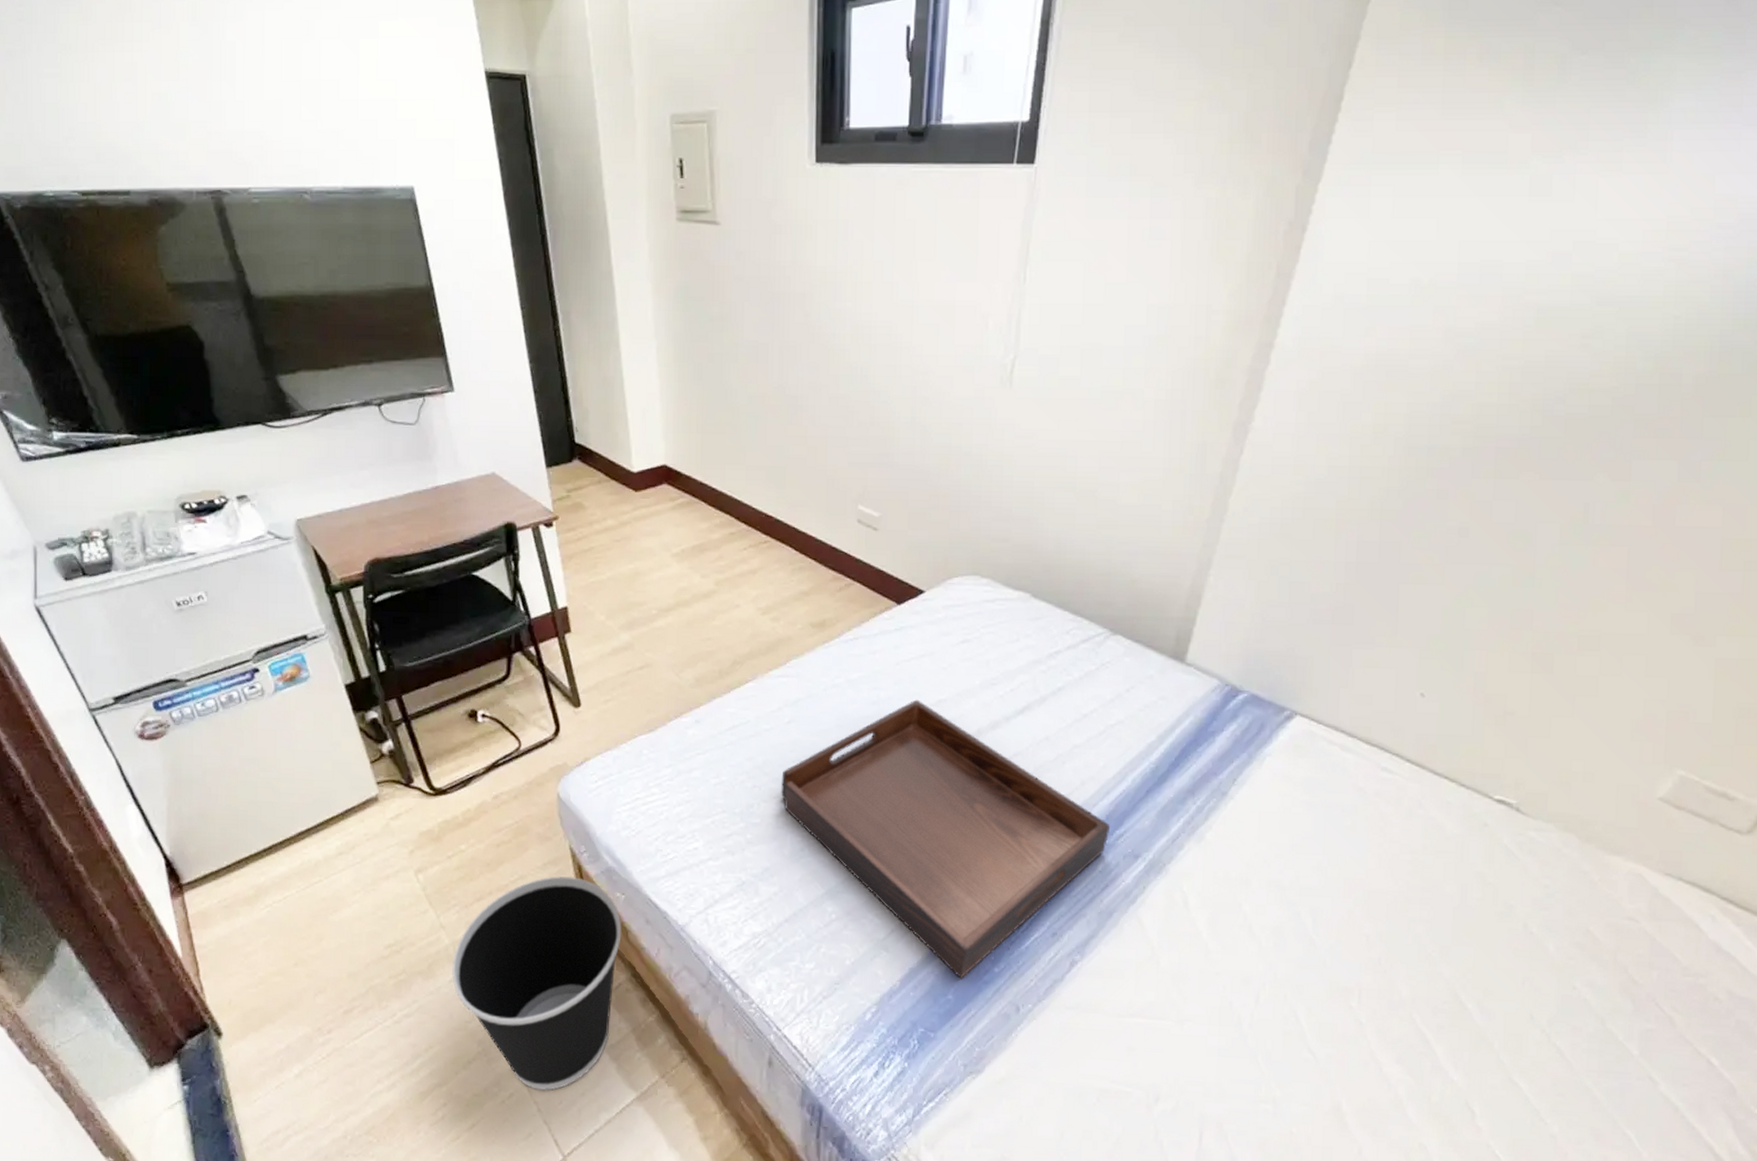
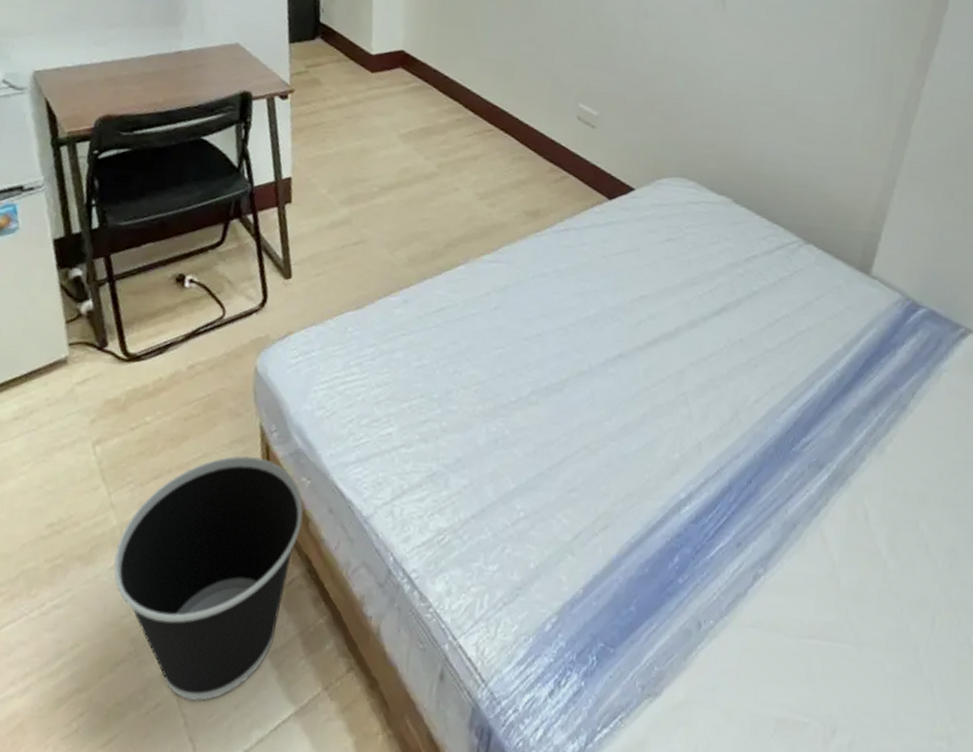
serving tray: present [781,699,1111,979] -> none [481,293,798,590]

